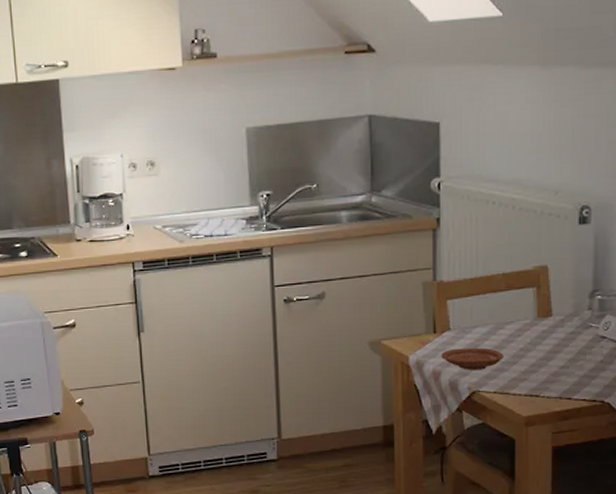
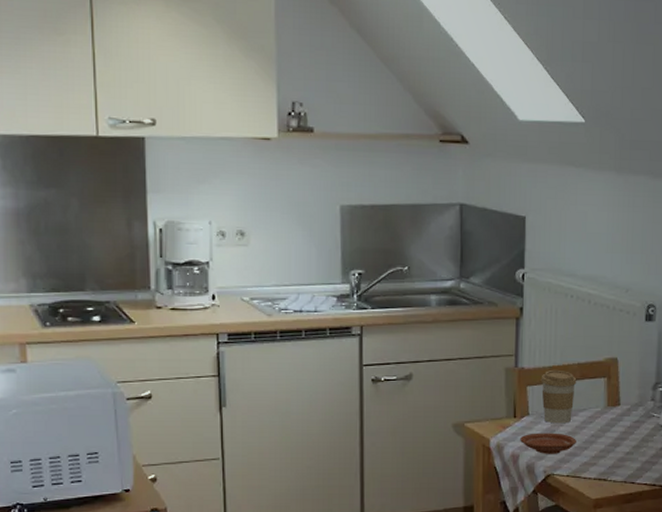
coffee cup: none [462,281,502,338] -> present [541,369,577,424]

